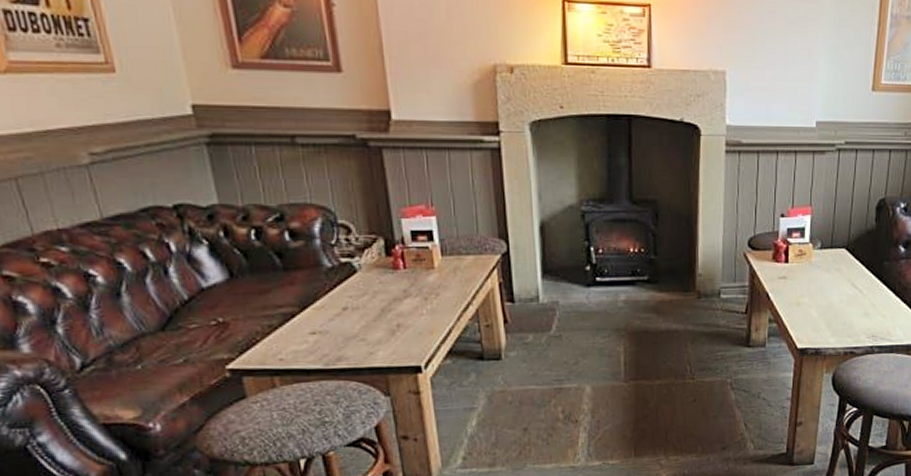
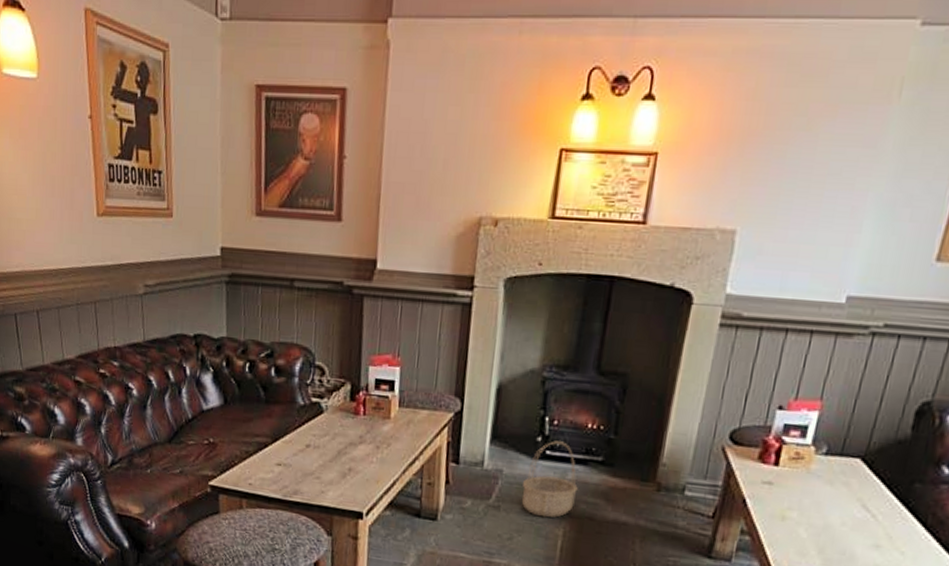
basket: none [578,267,630,339] -> present [521,440,578,518]

